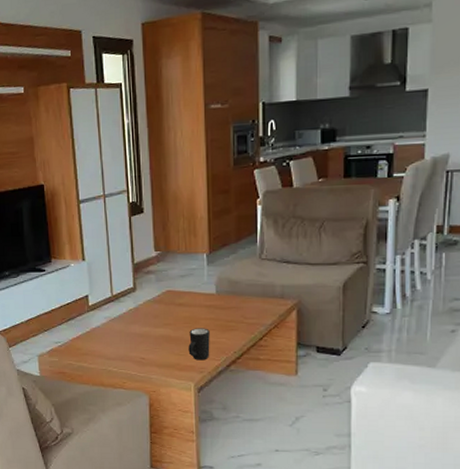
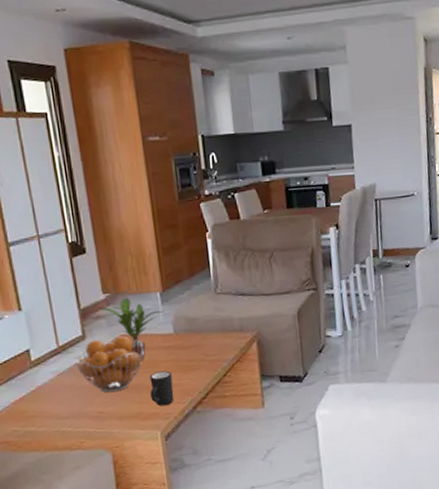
fruit basket: none [125,292,187,342] -> present [74,336,145,393]
potted plant: none [150,256,207,315] -> present [98,297,163,360]

